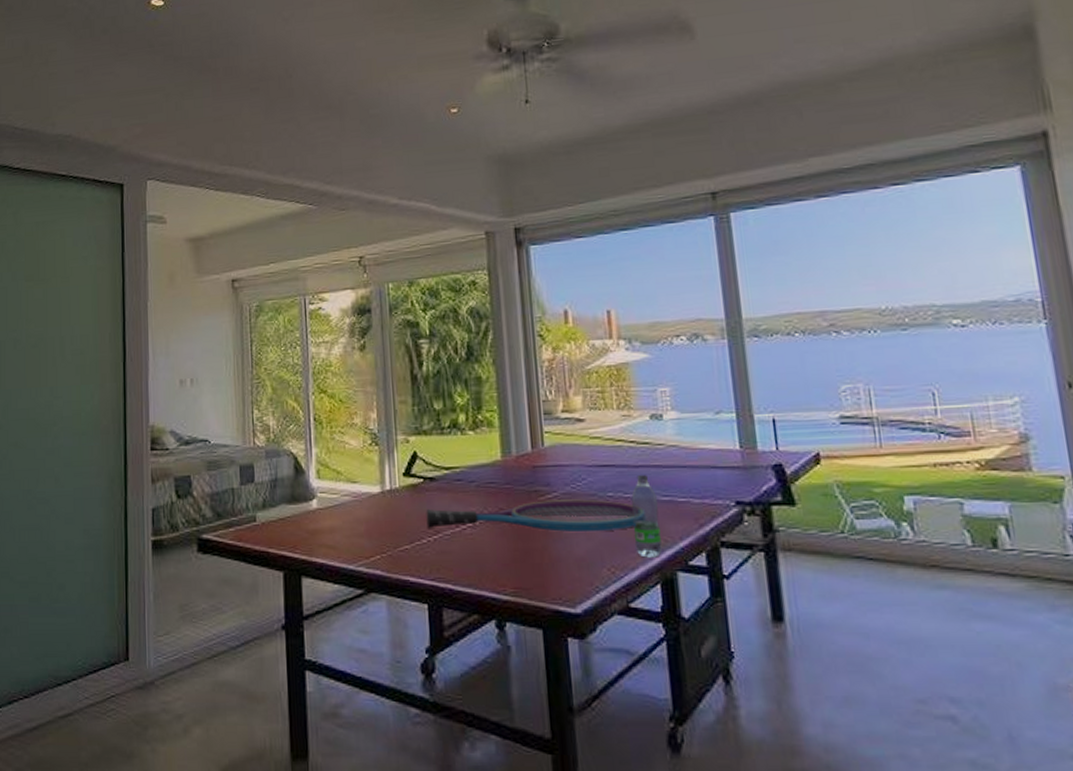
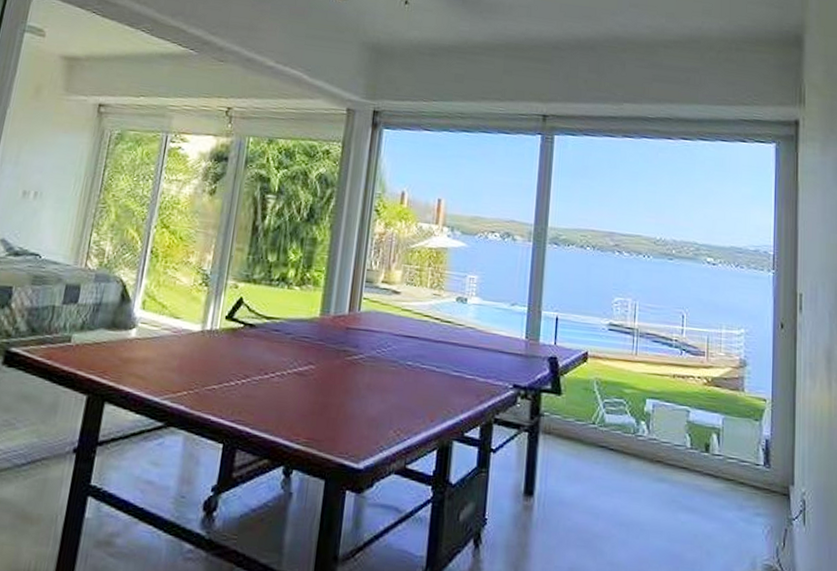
tennis racket: present [426,499,636,533] -> none [237,354,428,397]
bottle: present [631,475,662,558] -> none [422,350,449,426]

